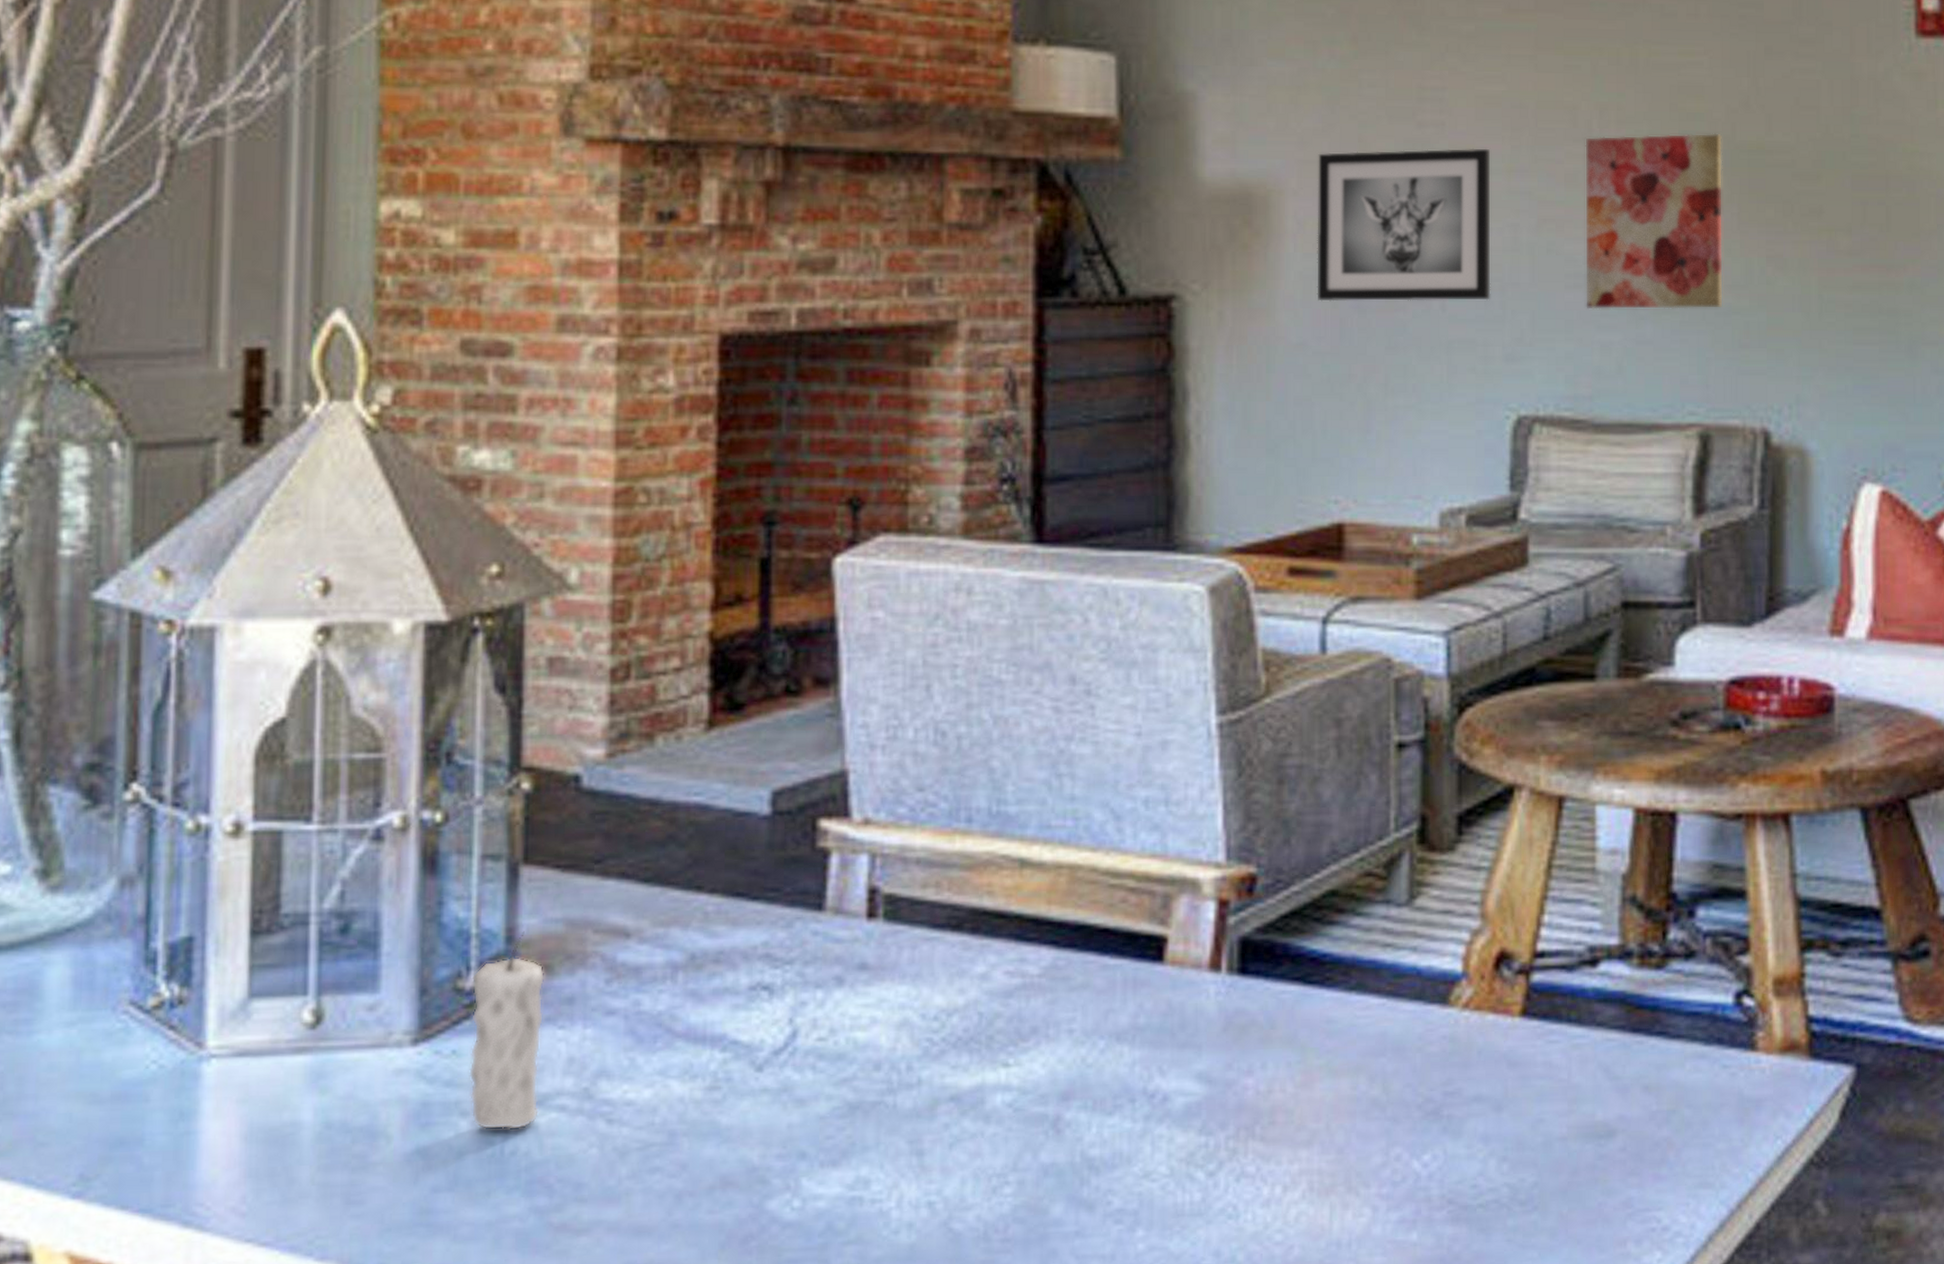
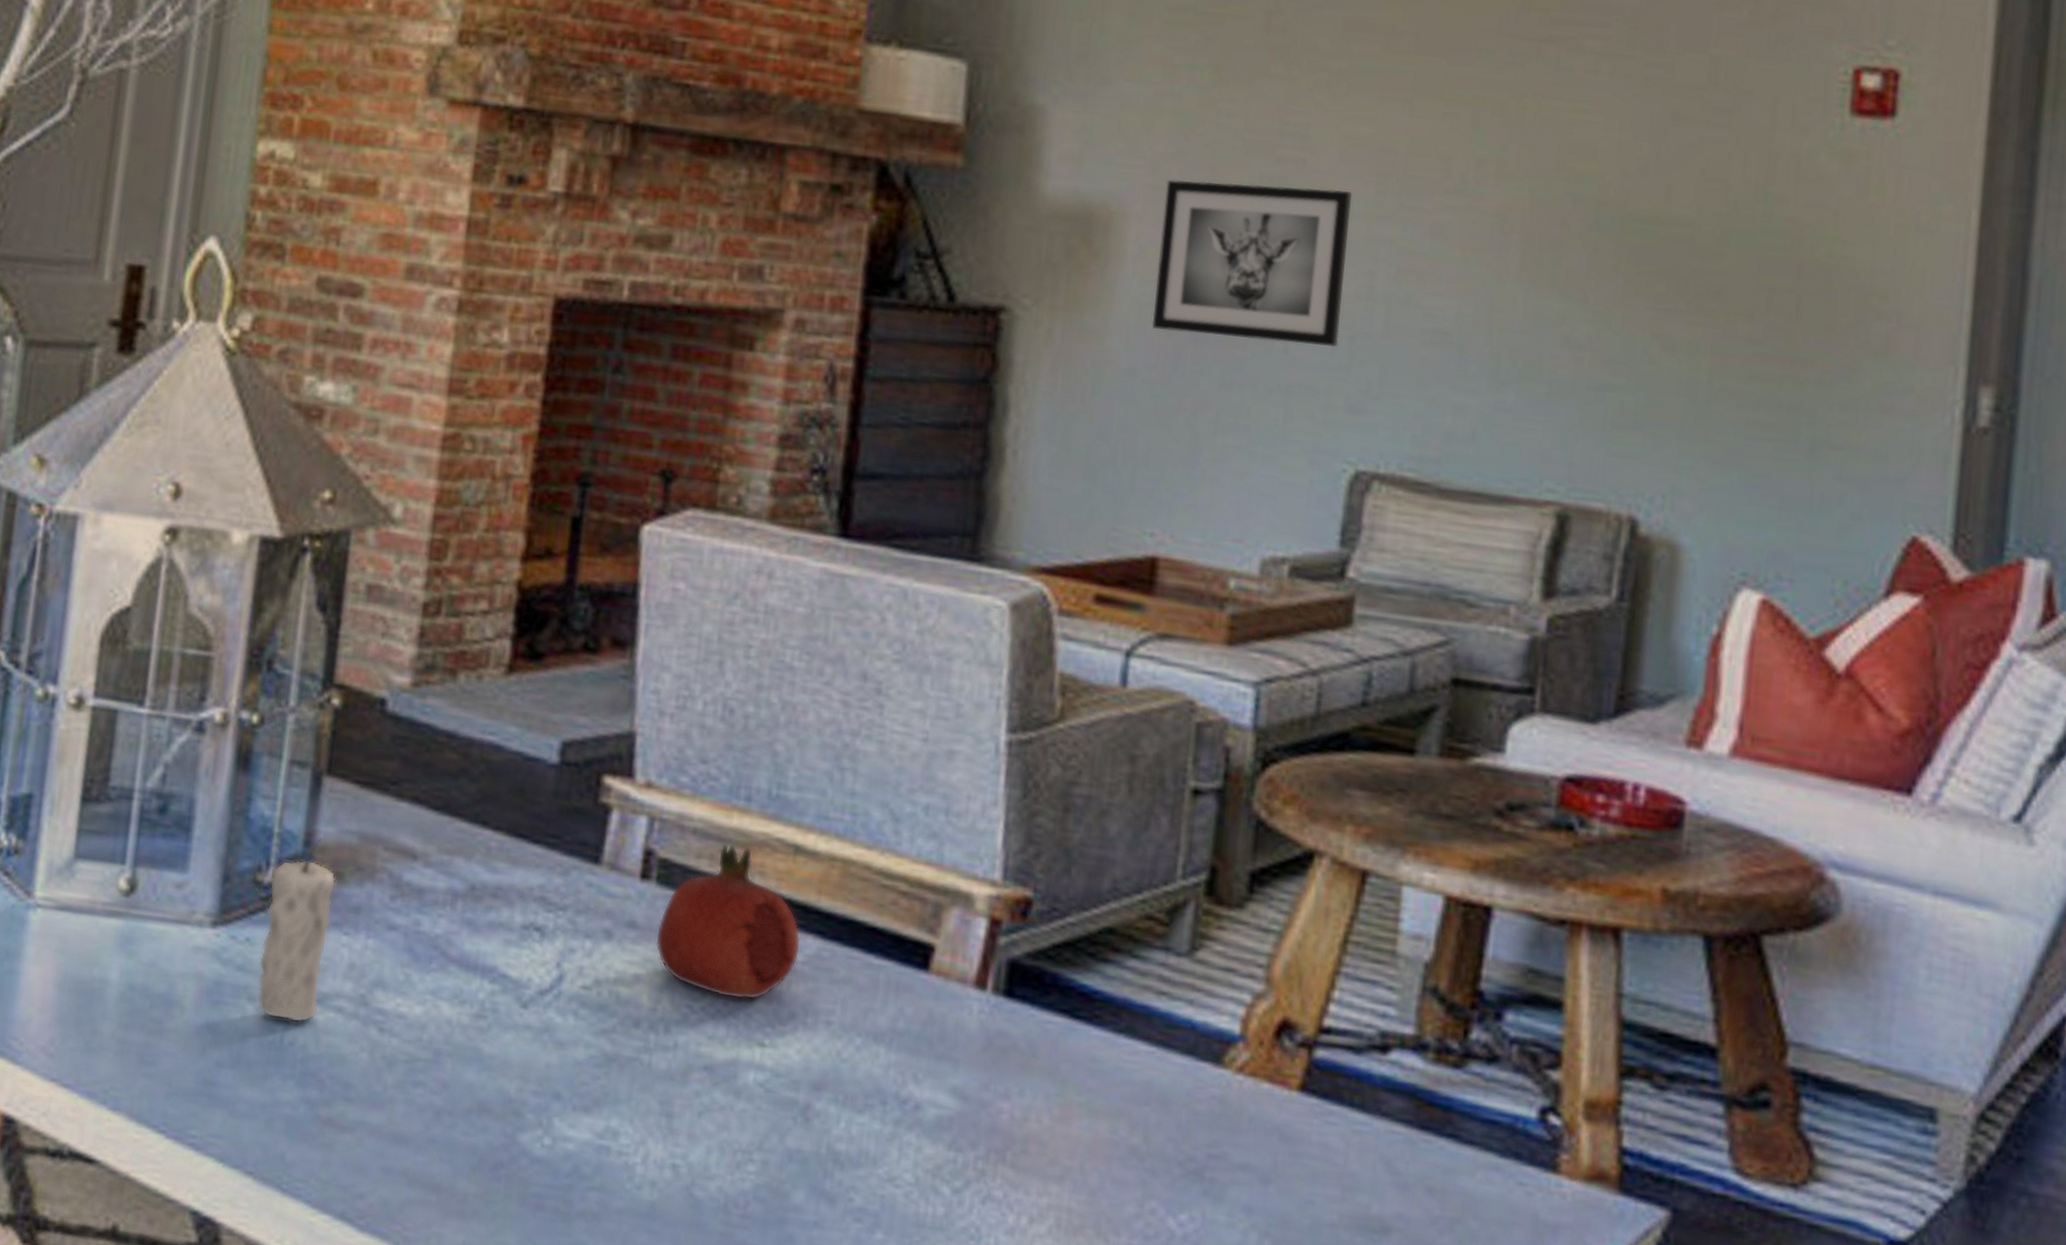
fruit: none [888,869,1036,1024] -> present [655,844,802,1000]
wall art: present [1584,133,1724,310] -> none [1441,189,1614,384]

